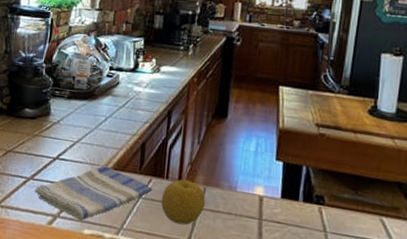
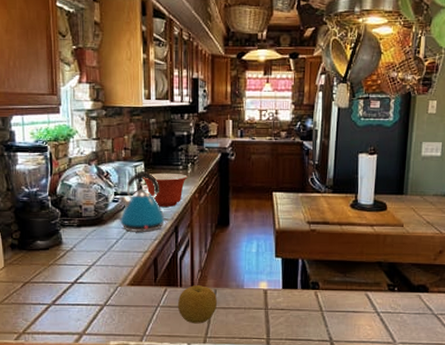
dish towel: present [35,165,152,221] -> none [58,283,168,334]
kettle: none [111,48,162,114] -> present [119,172,168,233]
mixing bowl: none [140,51,188,89] -> present [143,172,187,207]

